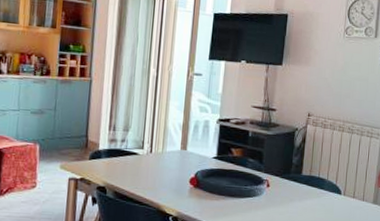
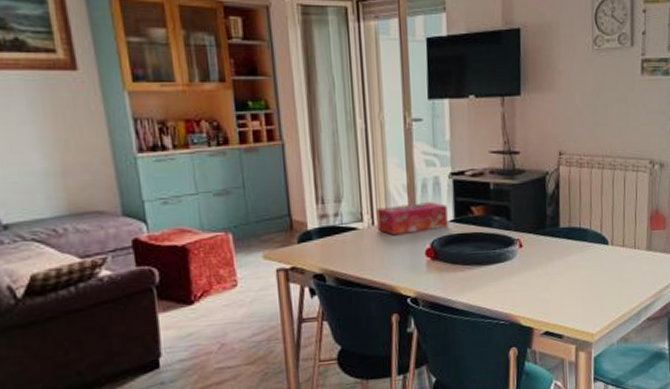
tissue box: none [154,139,212,164] -> present [376,202,448,236]

